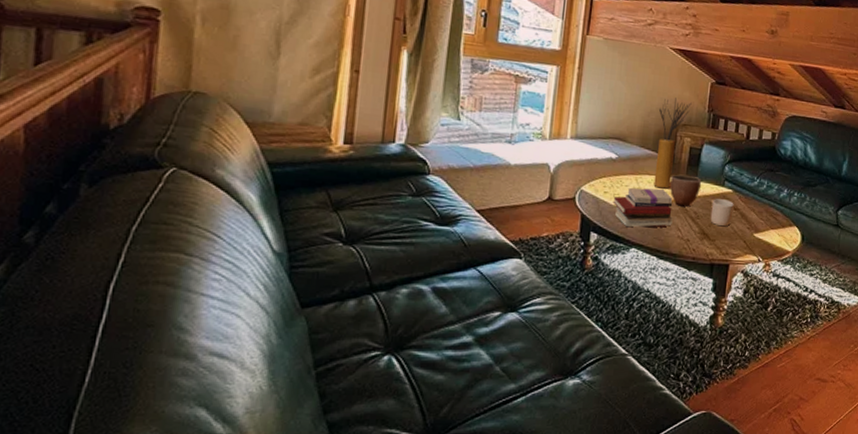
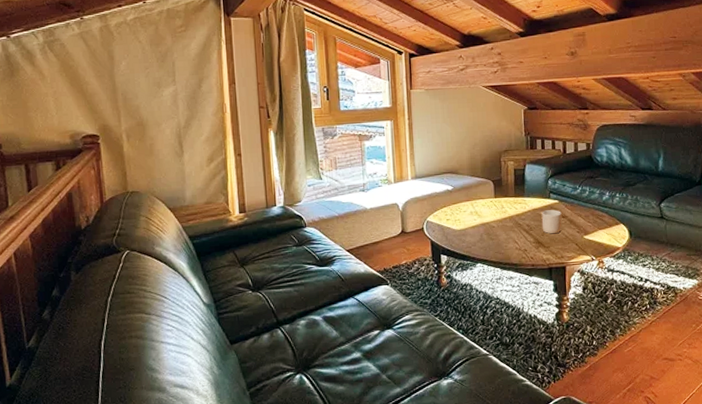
books: present [612,187,673,228] -> none [455,209,509,247]
vase: present [653,98,692,189] -> none [482,128,509,209]
decorative bowl: present [669,174,701,207] -> none [501,194,529,222]

